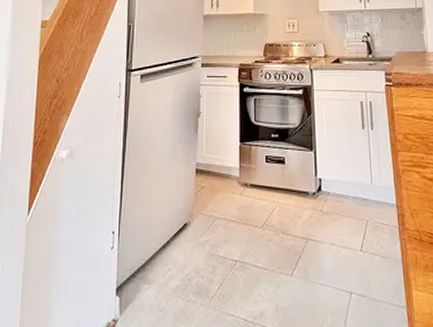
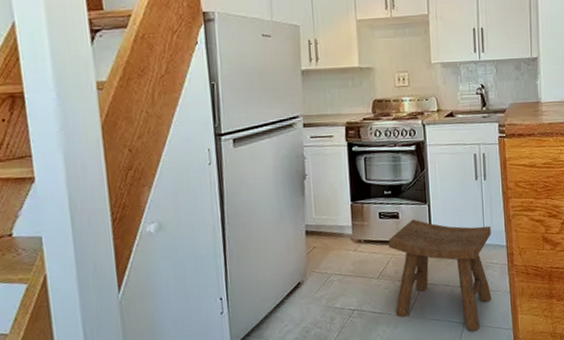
stool: none [274,166,382,303] -> present [389,219,492,331]

